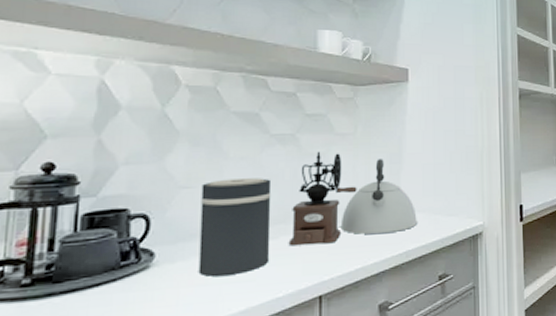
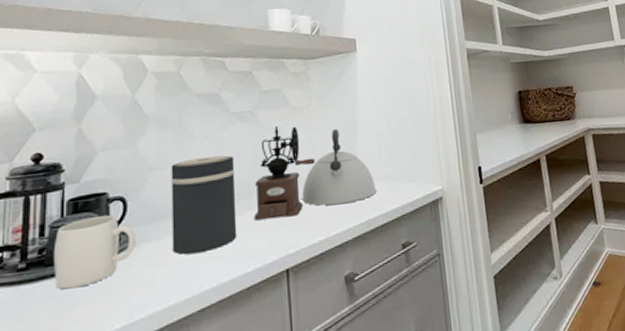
mug: none [62,232,158,308] -> present [53,215,135,290]

